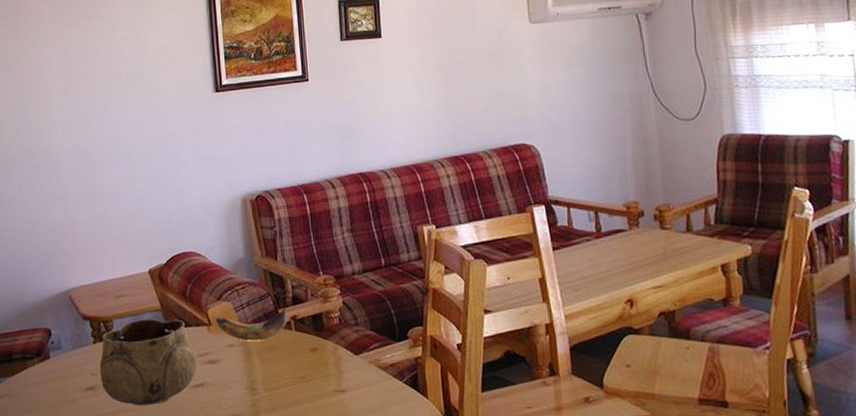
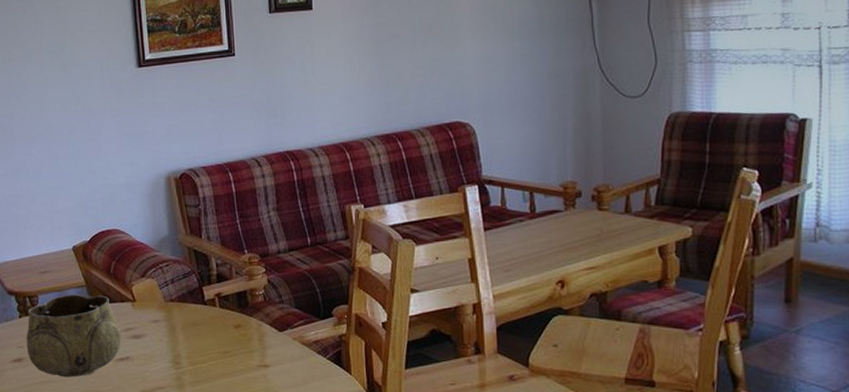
banana: present [215,299,288,341] -> none [139,276,213,317]

